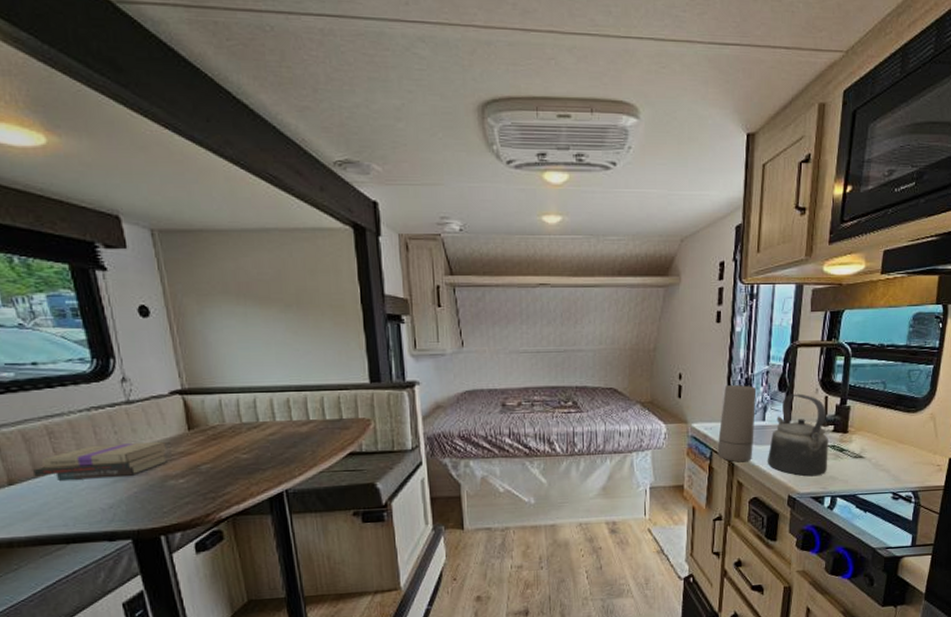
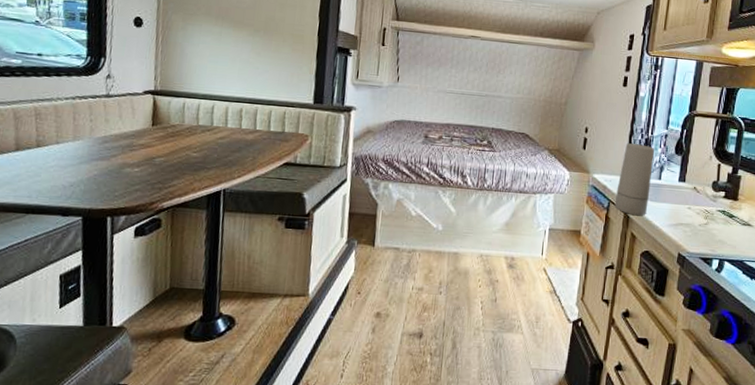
books: present [33,441,168,480] -> none [15,129,131,160]
kettle: present [767,393,828,477] -> none [660,158,719,238]

